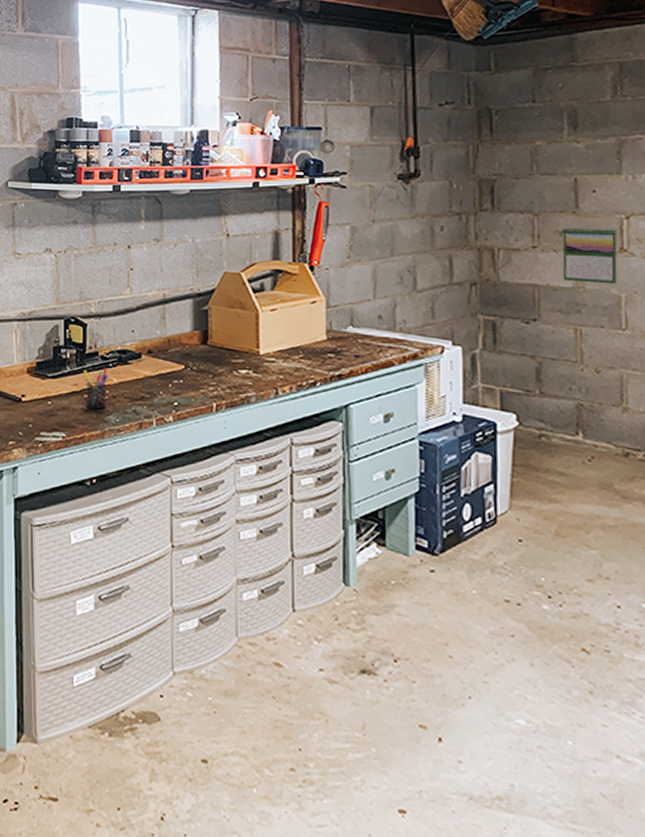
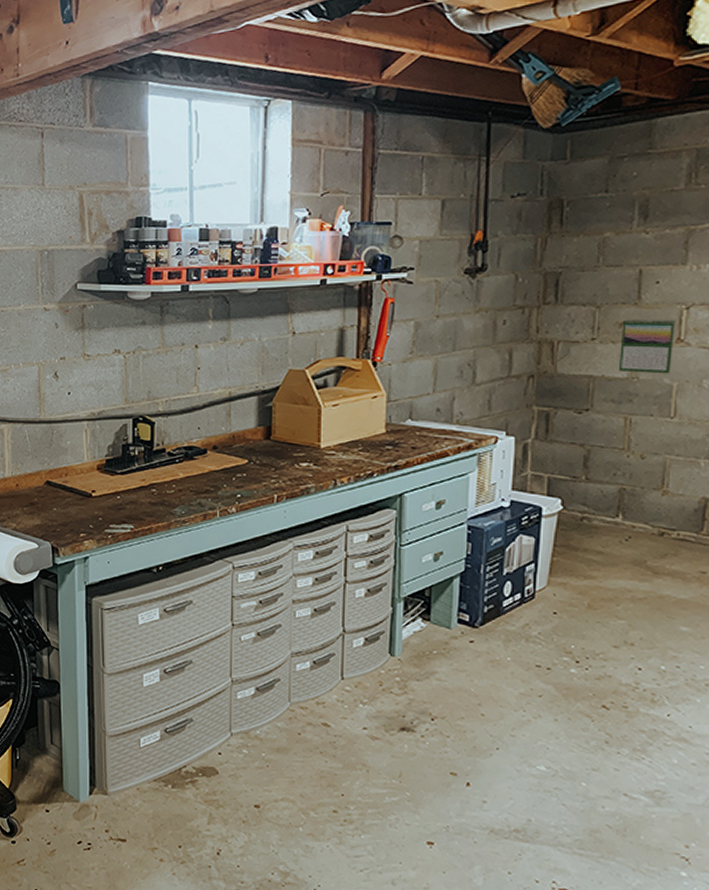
pen holder: present [83,368,108,410] -> none [151,463,175,503]

